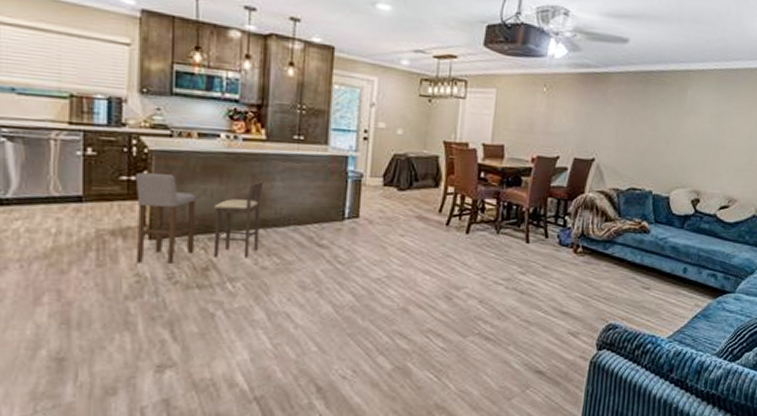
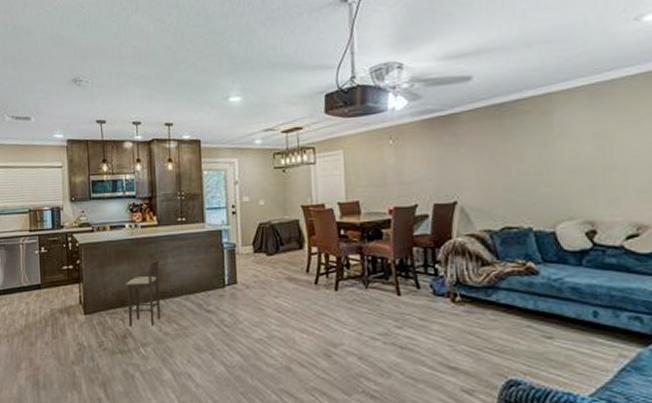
bar stool: present [135,172,197,265] -> none [72,262,115,335]

